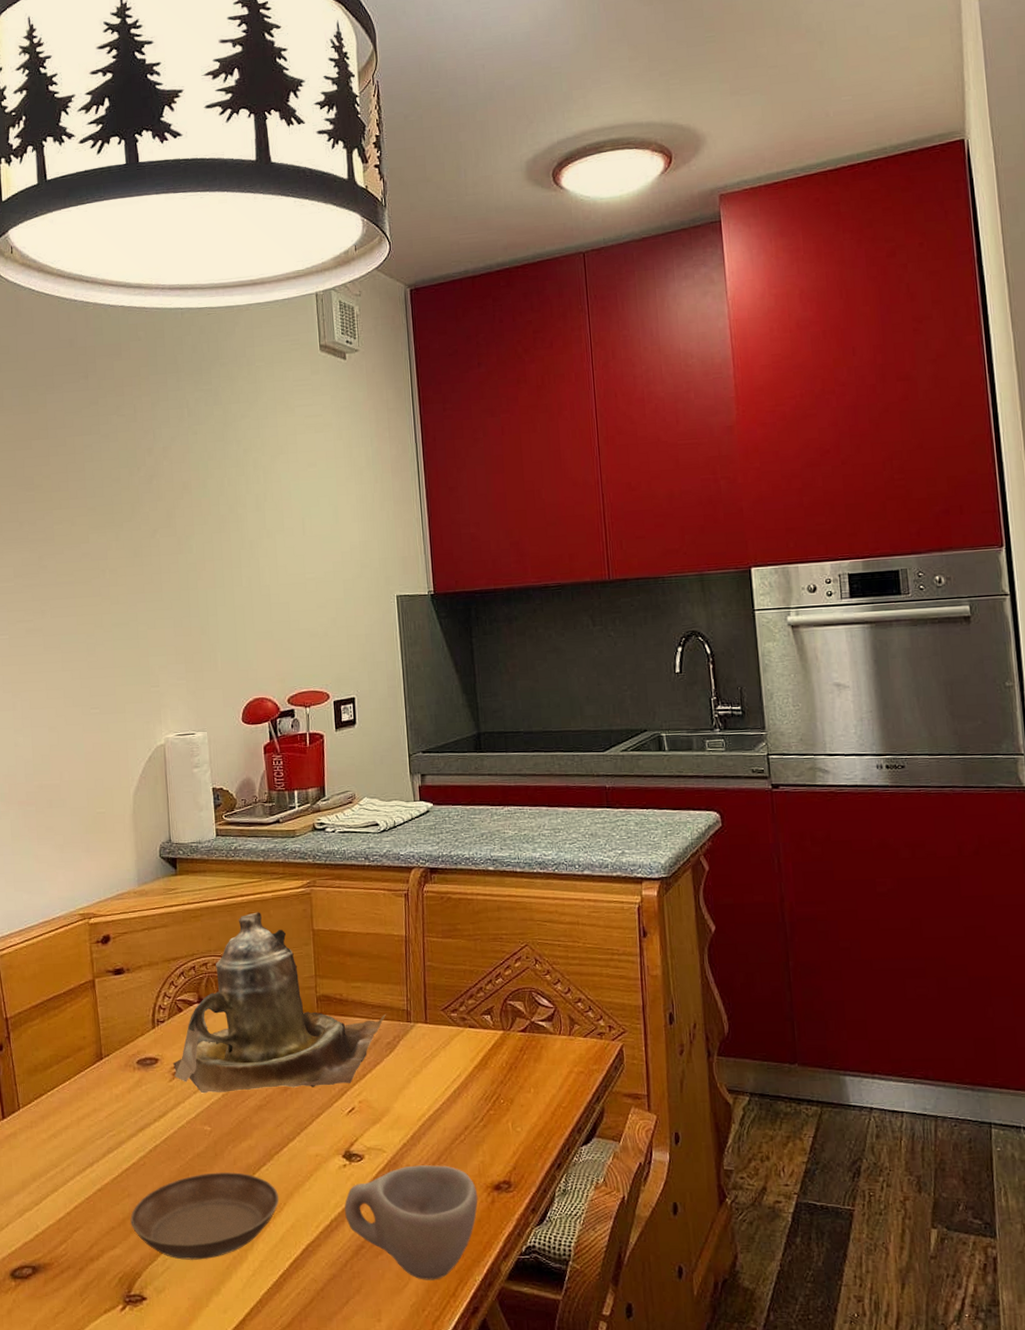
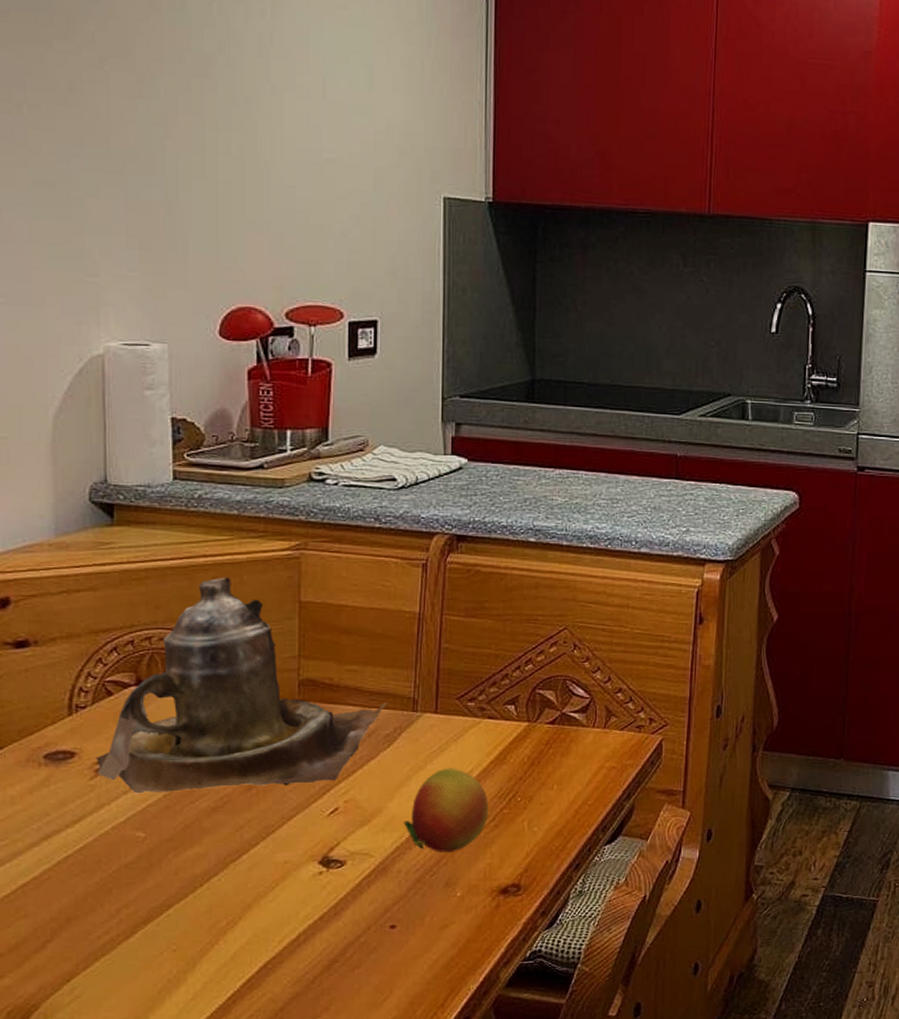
saucer: present [130,1172,280,1260] -> none [26,884,233,987]
cup: present [345,1165,478,1280] -> none [317,869,481,993]
fruit: none [407,1072,477,1149] -> present [403,768,488,852]

